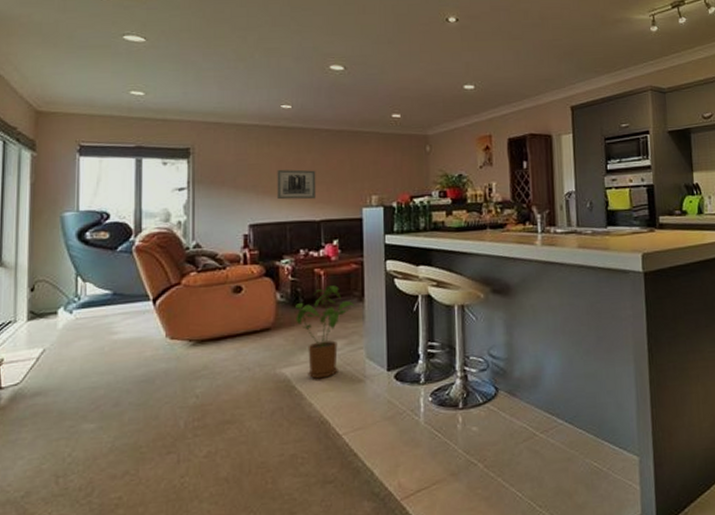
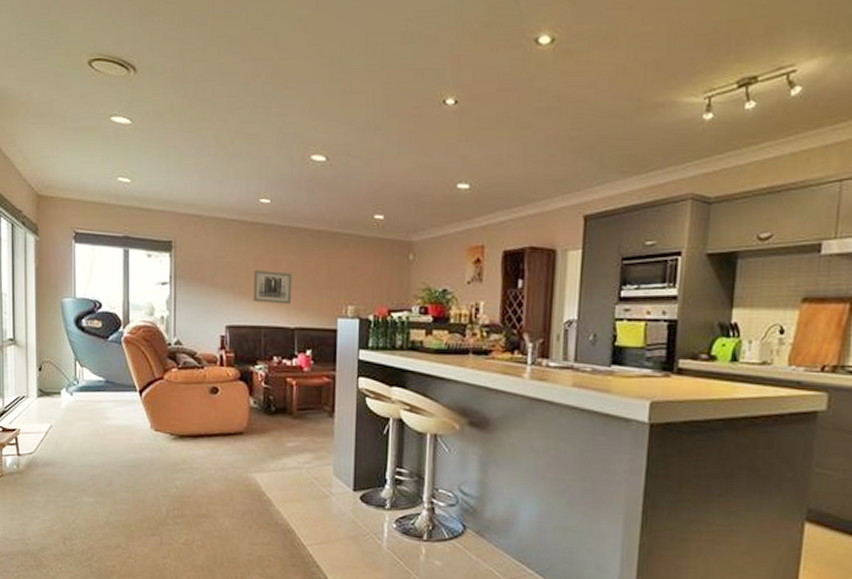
house plant: present [296,285,357,379] -> none [267,397,326,489]

